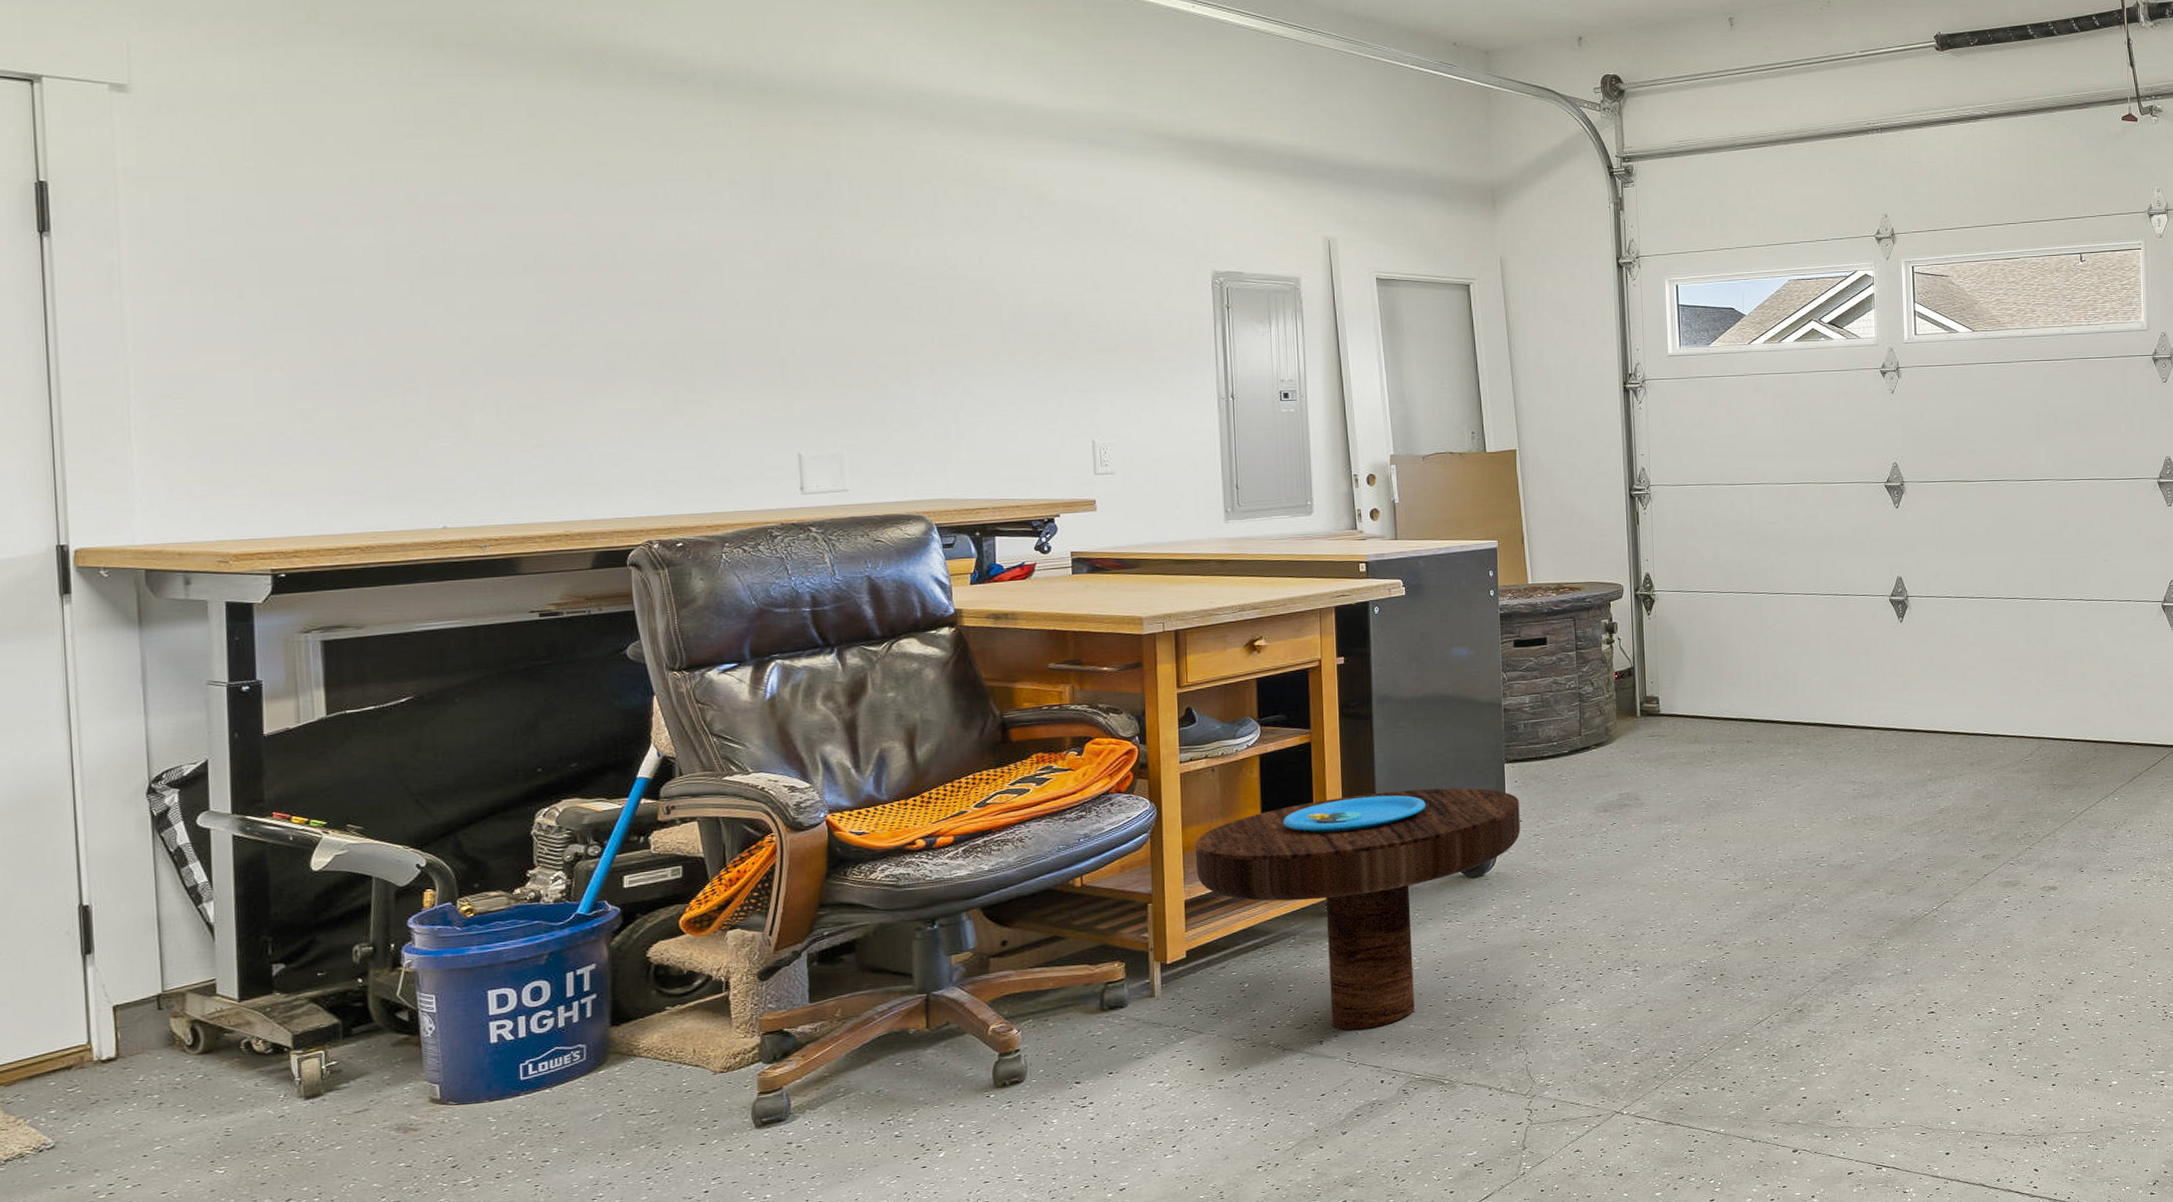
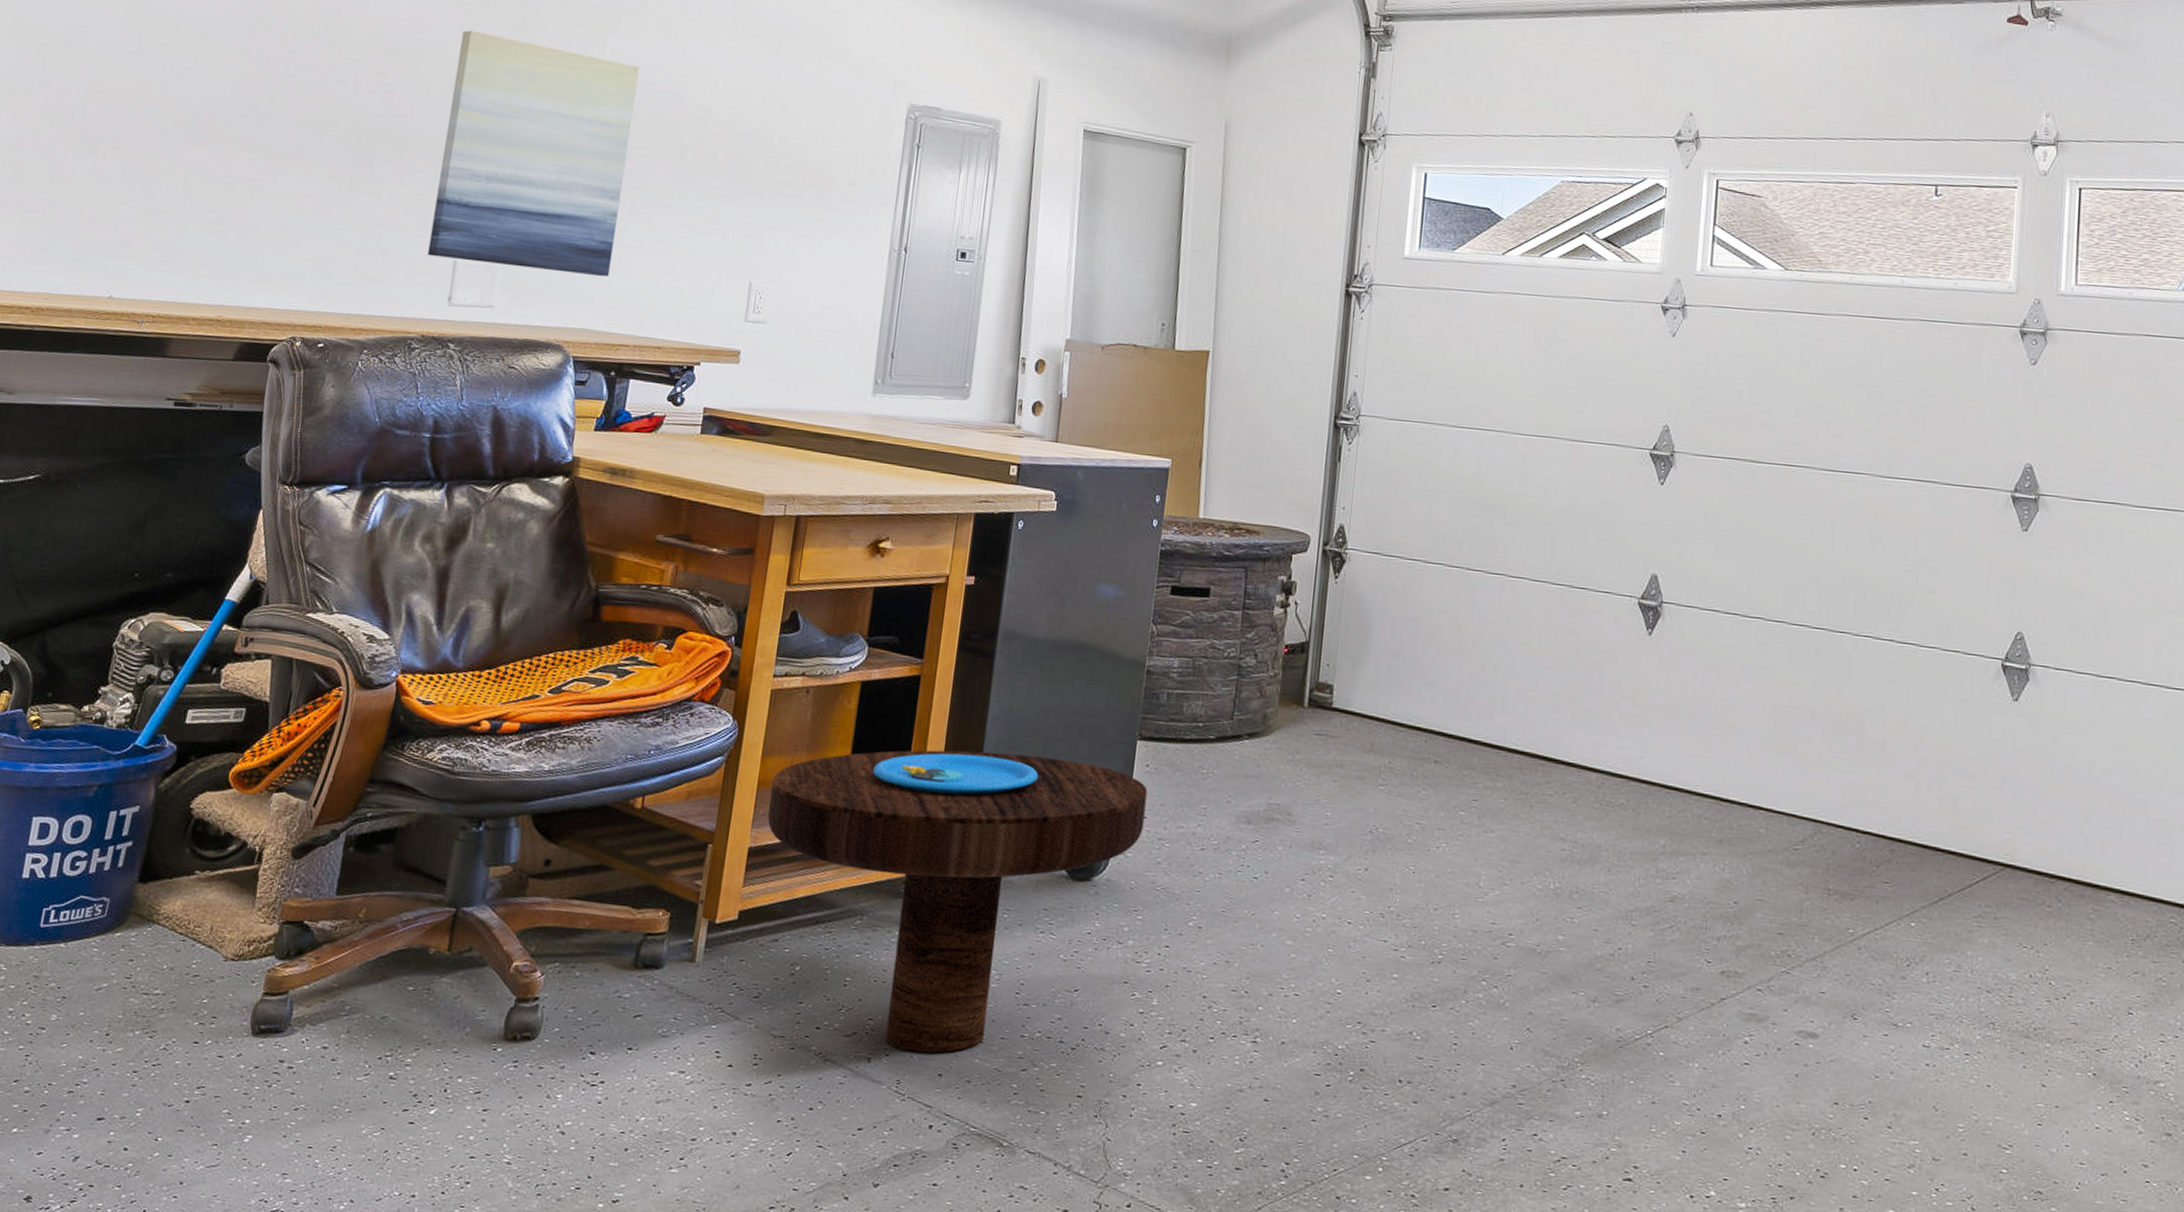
wall art: none [759,244,955,453] -> present [427,30,639,277]

